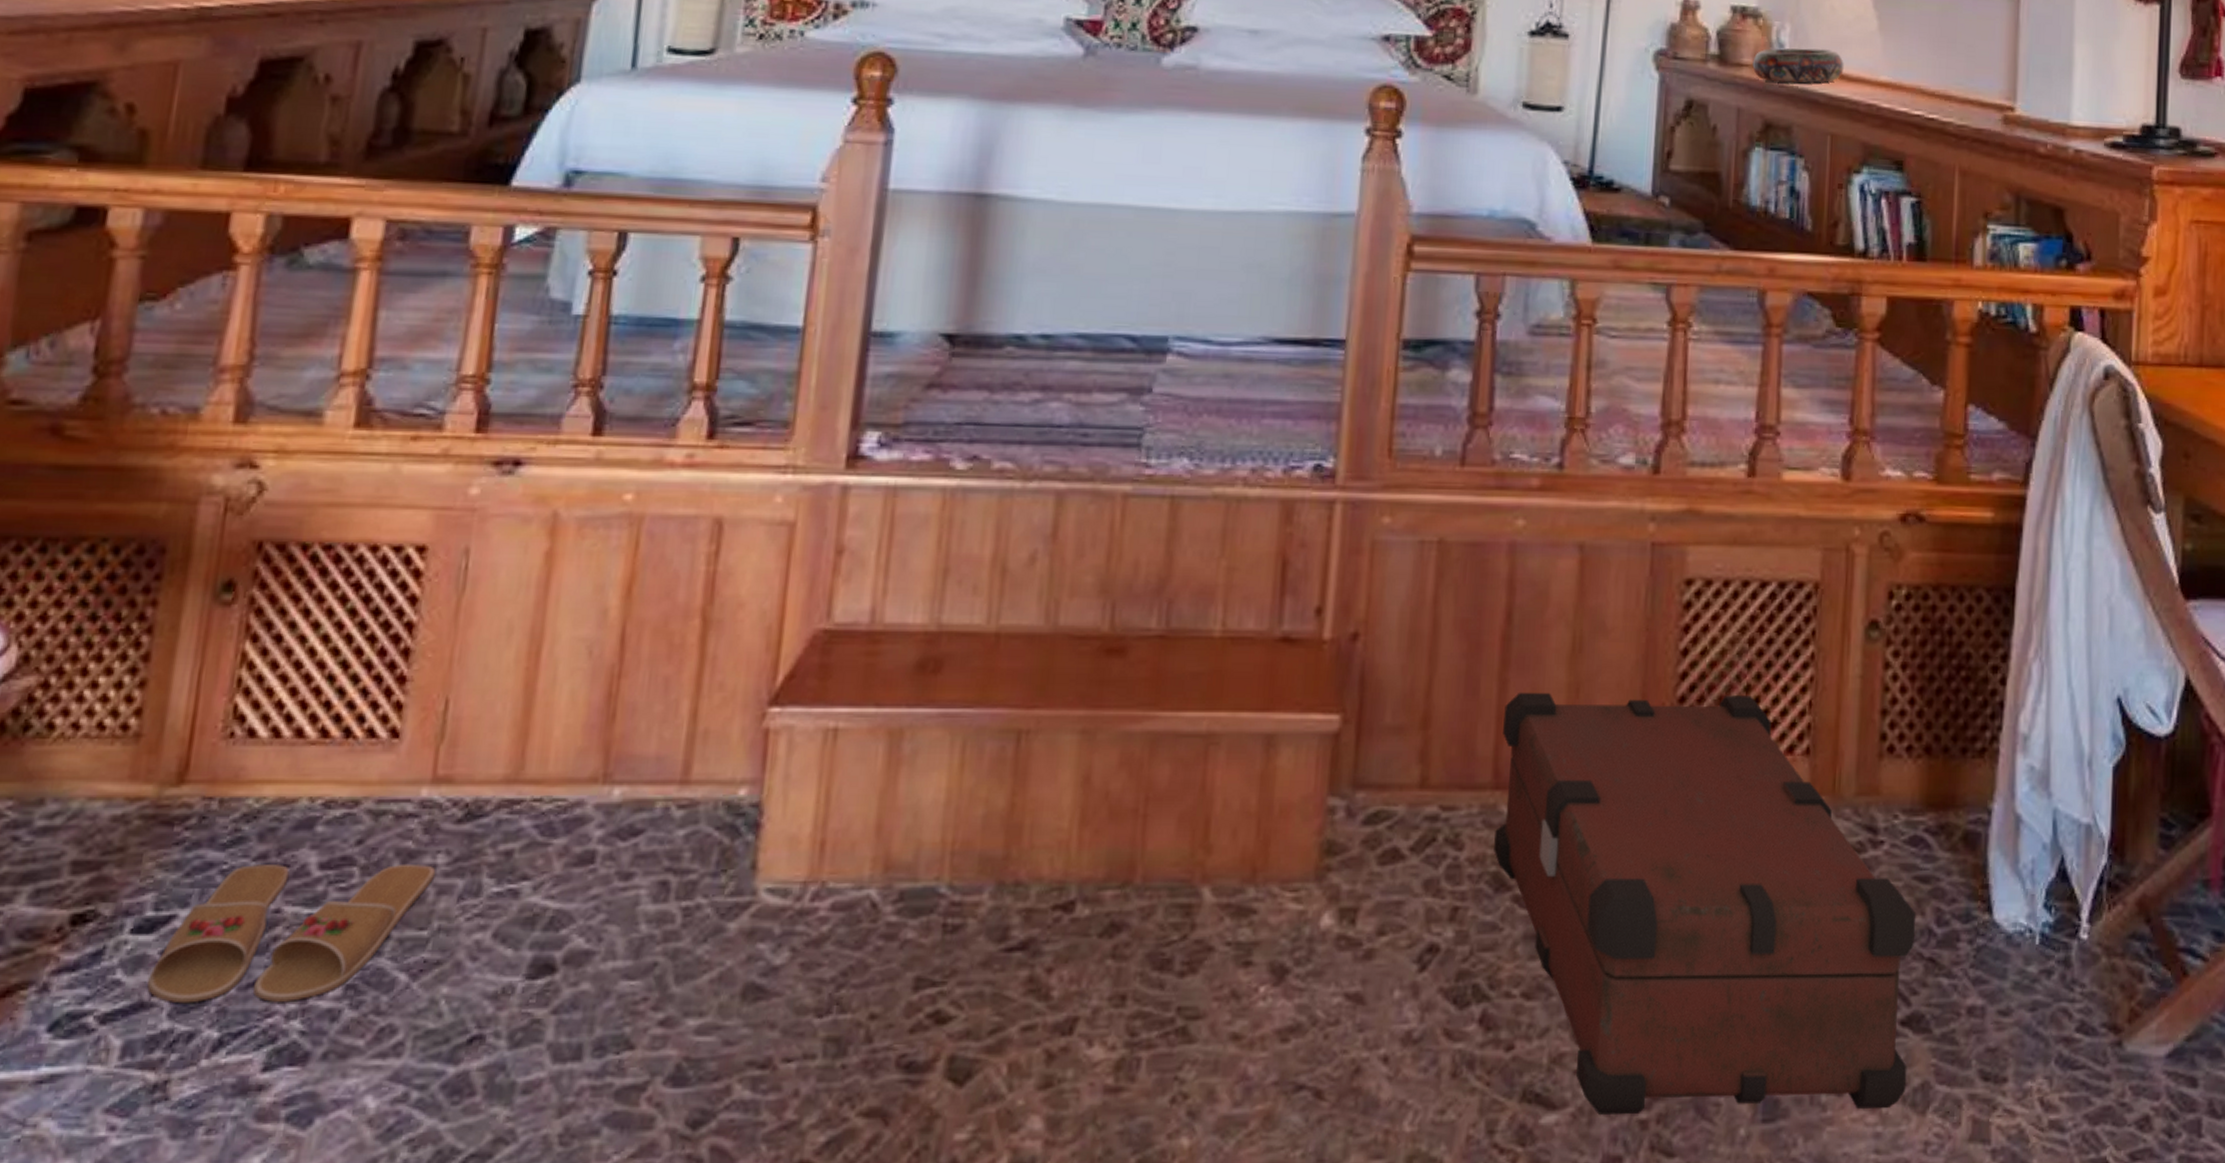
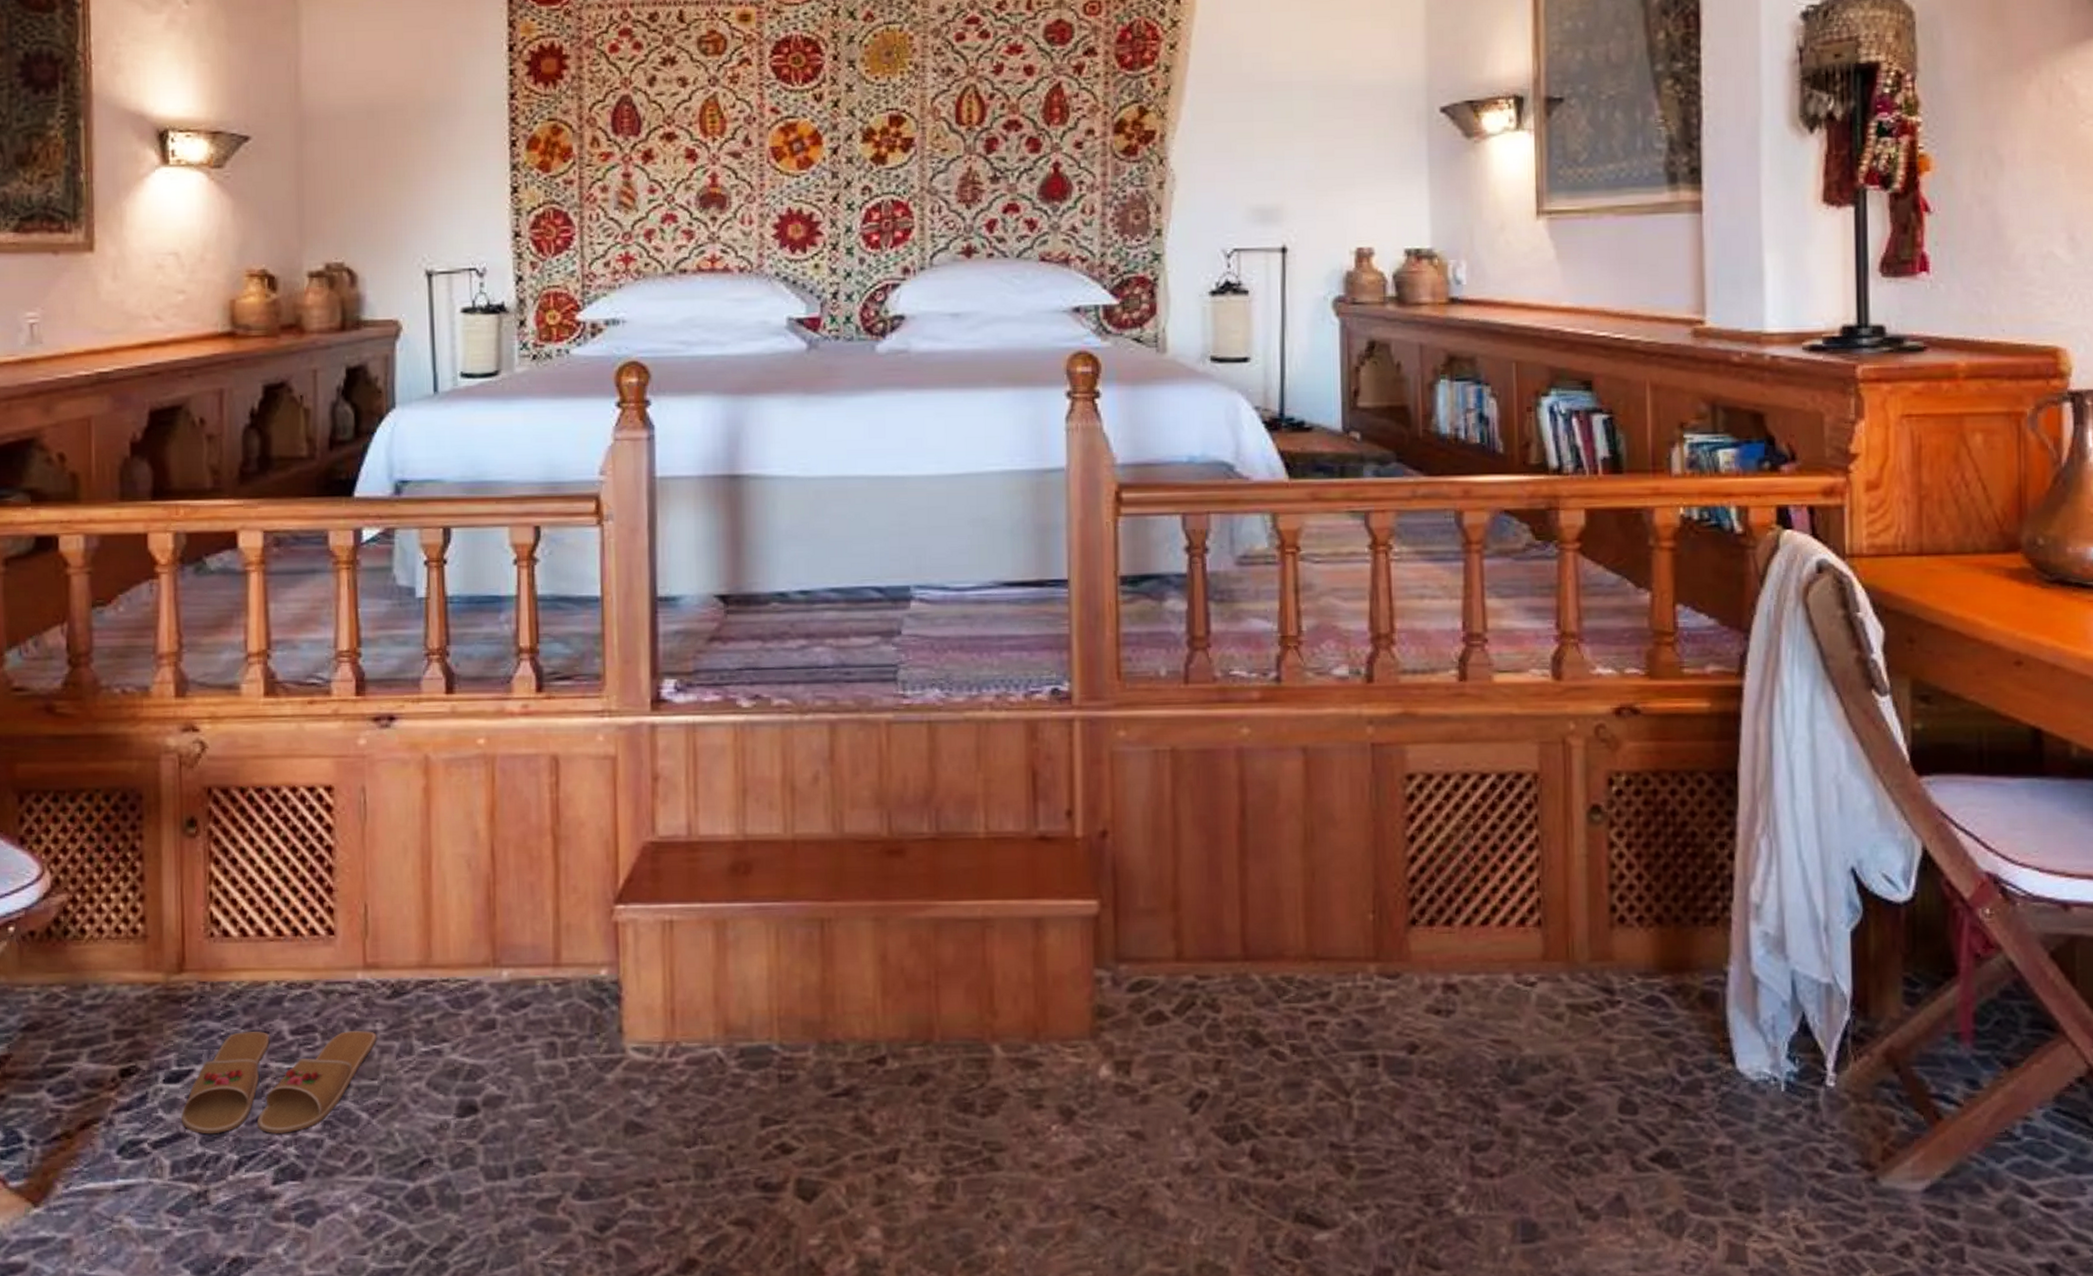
suitcase: present [1494,692,1917,1115] -> none [1247,875,1660,1234]
decorative bowl: present [1752,48,1844,84] -> none [1431,282,1524,317]

